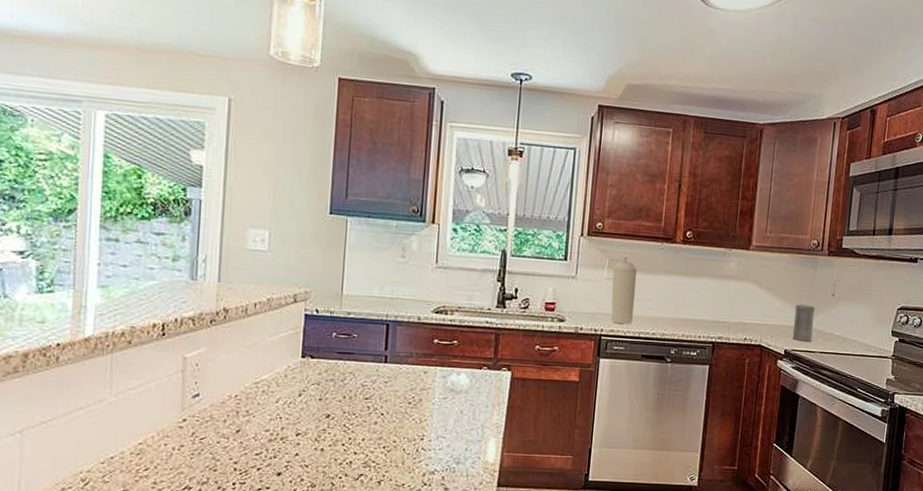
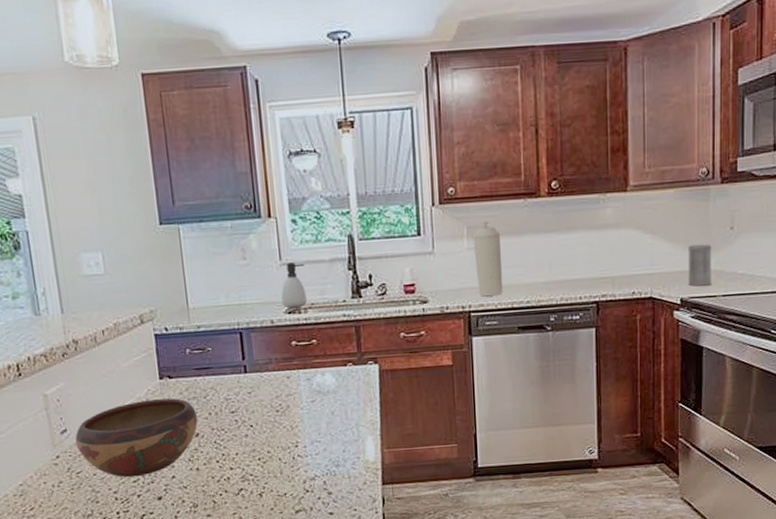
decorative bowl: none [205,376,332,450] -> present [75,398,198,478]
soap dispenser: none [431,267,459,310] -> present [281,262,307,310]

